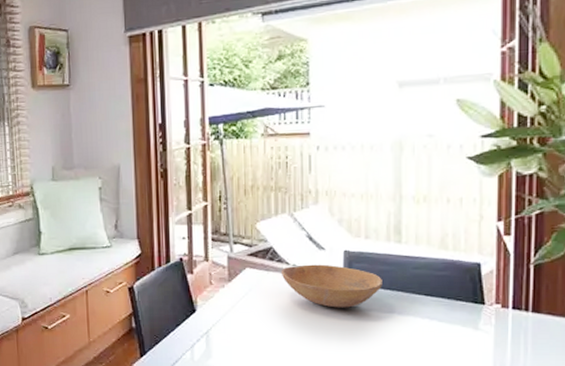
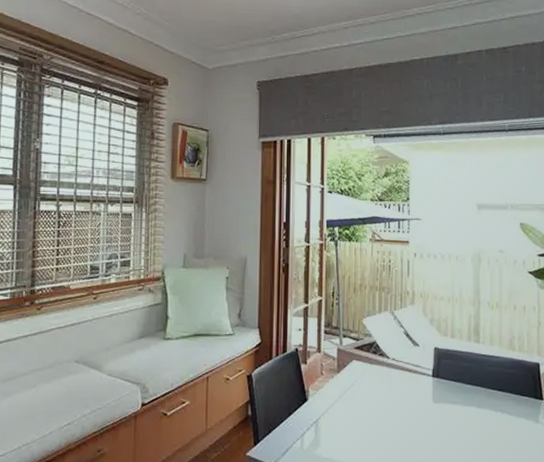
bowl: present [280,264,382,308] -> none [382,359,464,400]

